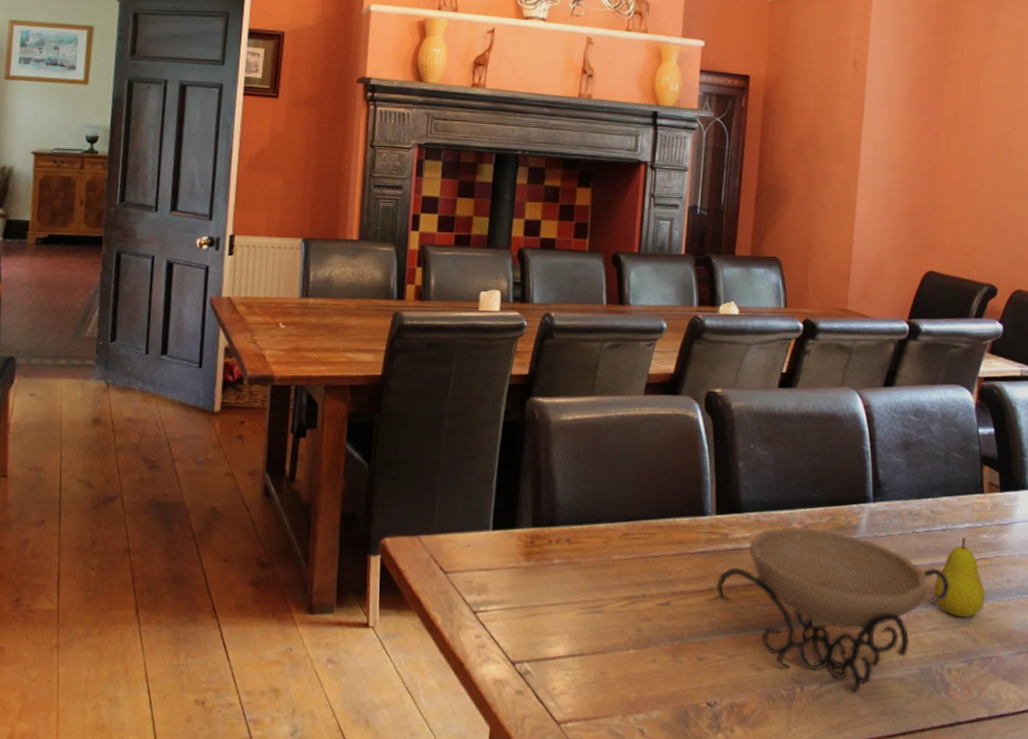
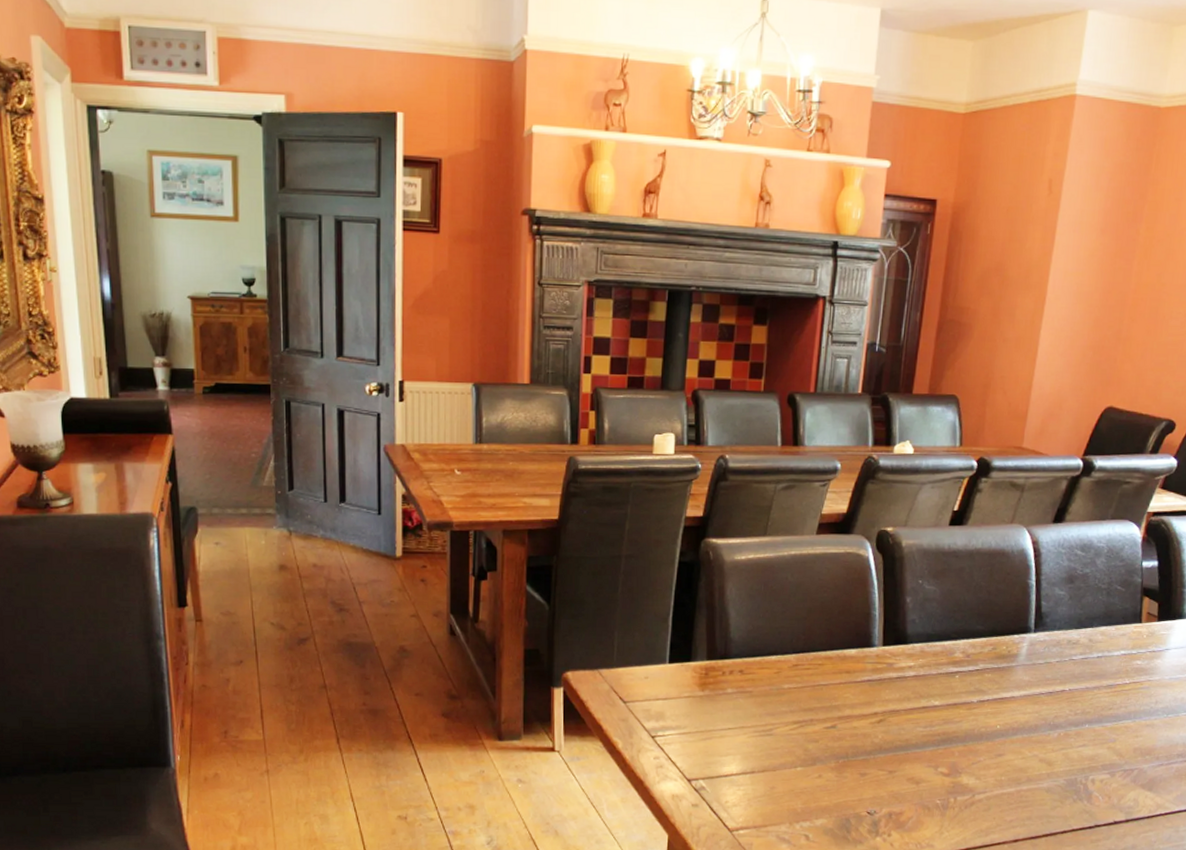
decorative bowl: present [716,527,950,692] -> none [880,657,1101,801]
fruit: present [933,537,985,618] -> none [1084,663,1134,735]

